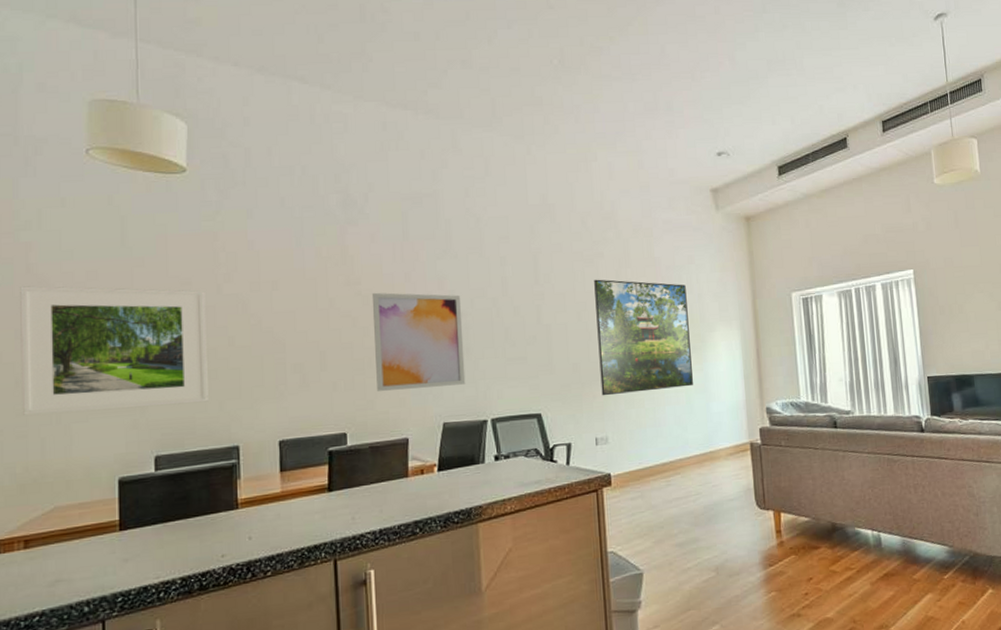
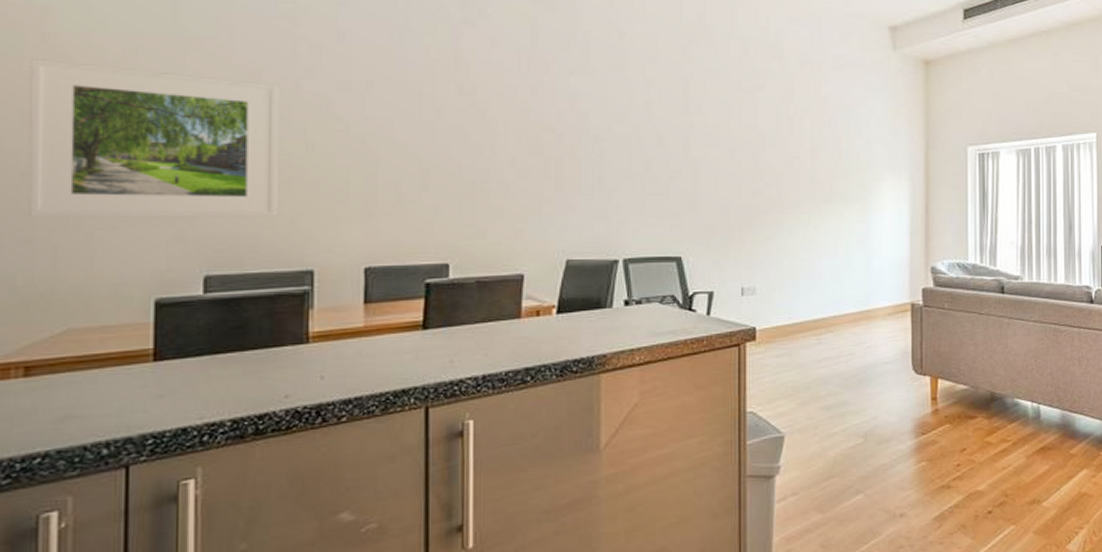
wall art: present [371,292,466,391] -> none [488,105,596,219]
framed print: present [594,279,693,396] -> none [752,113,854,243]

